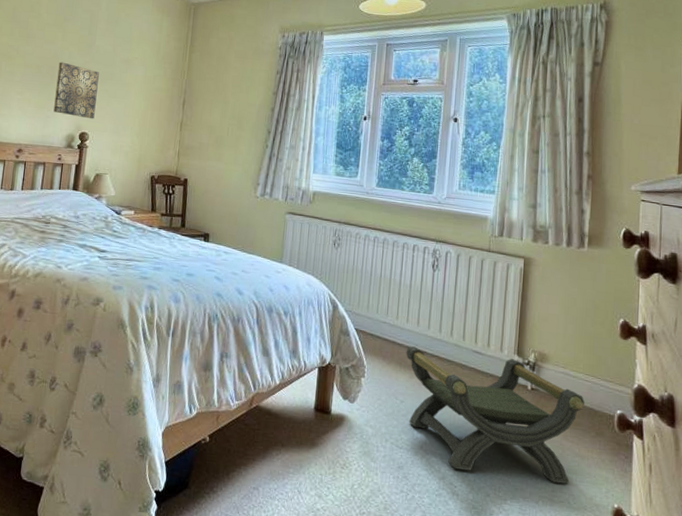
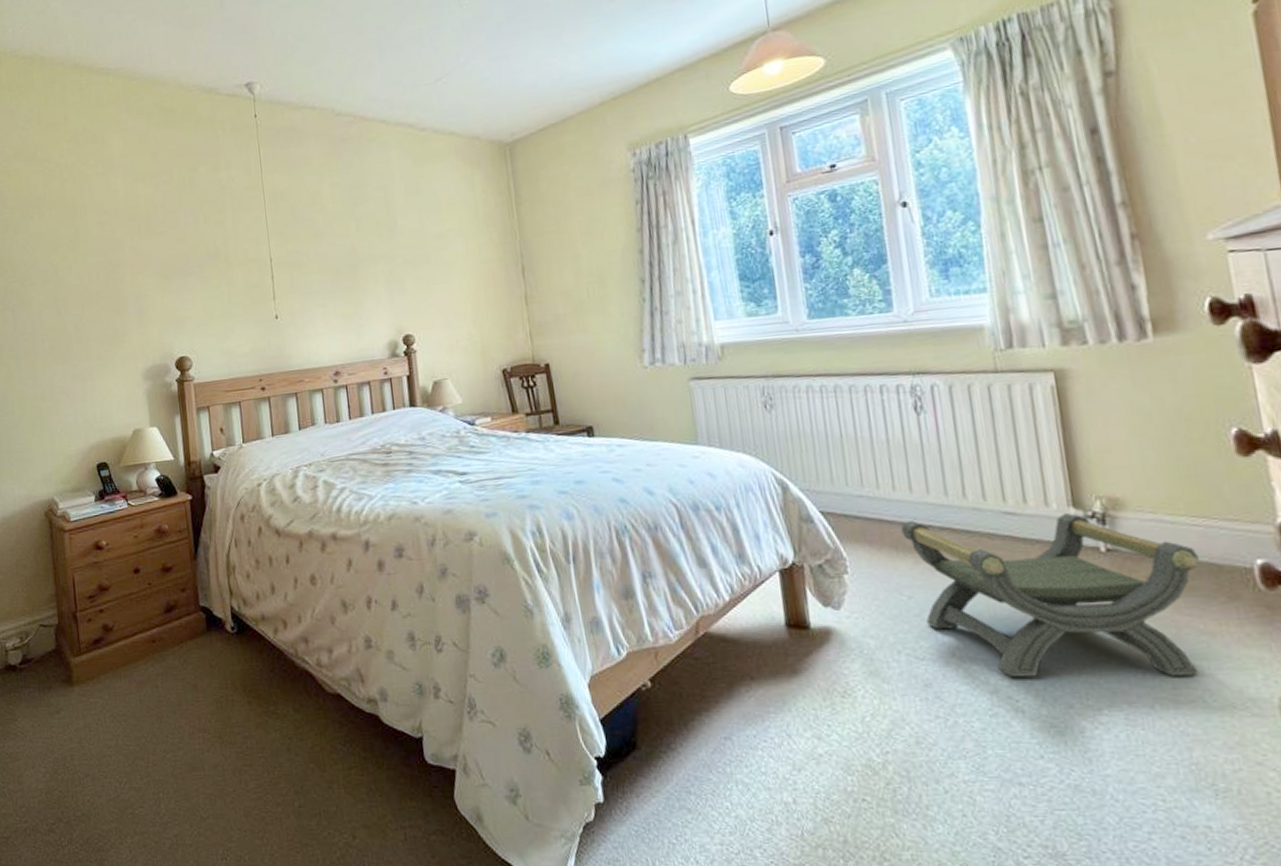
wall art: present [53,62,99,119] -> none [359,255,417,319]

